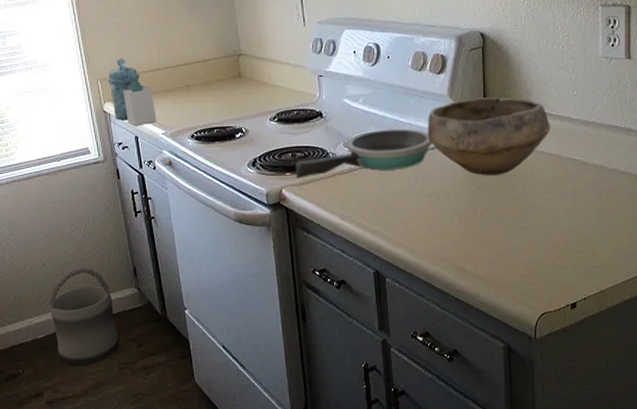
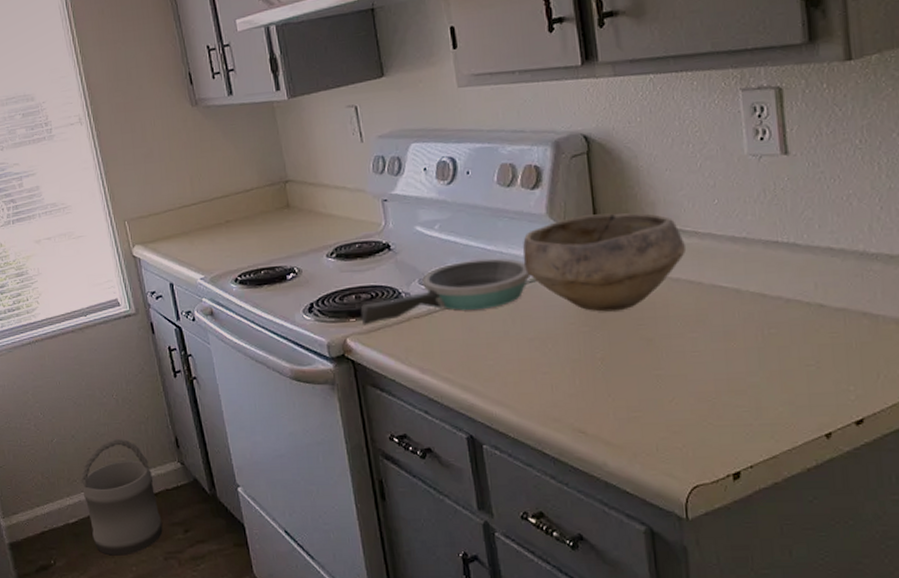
canister: present [107,58,139,121] -> none [136,194,172,266]
soap bottle: present [123,73,157,126] -> none [153,210,194,272]

